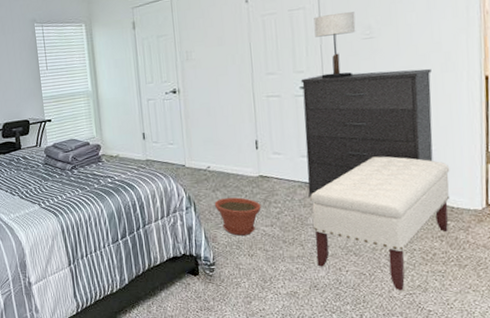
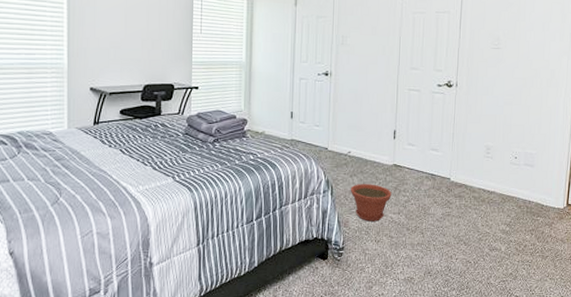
dresser: present [300,68,433,197] -> none [433,76,540,189]
bench: present [310,156,450,291] -> none [433,155,545,278]
table lamp: present [314,11,356,79] -> none [455,21,488,80]

